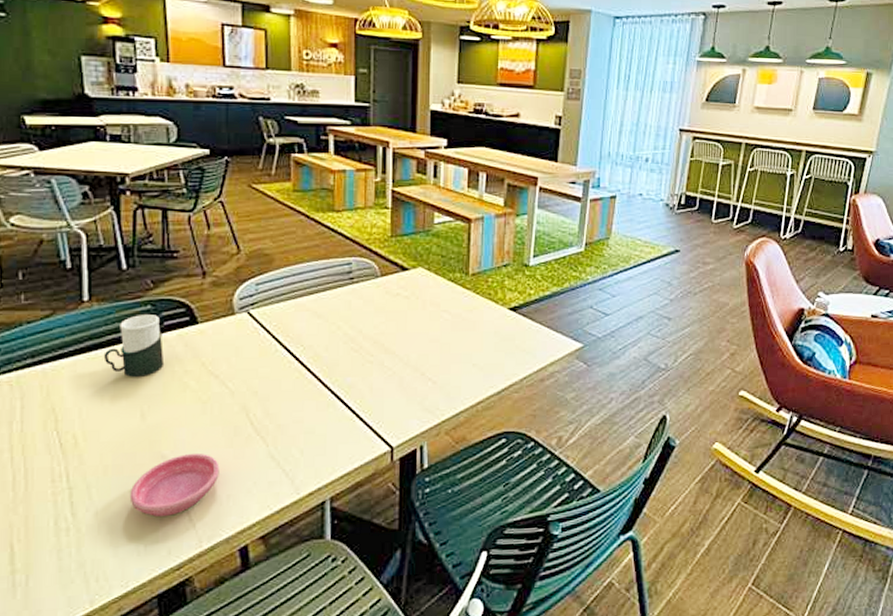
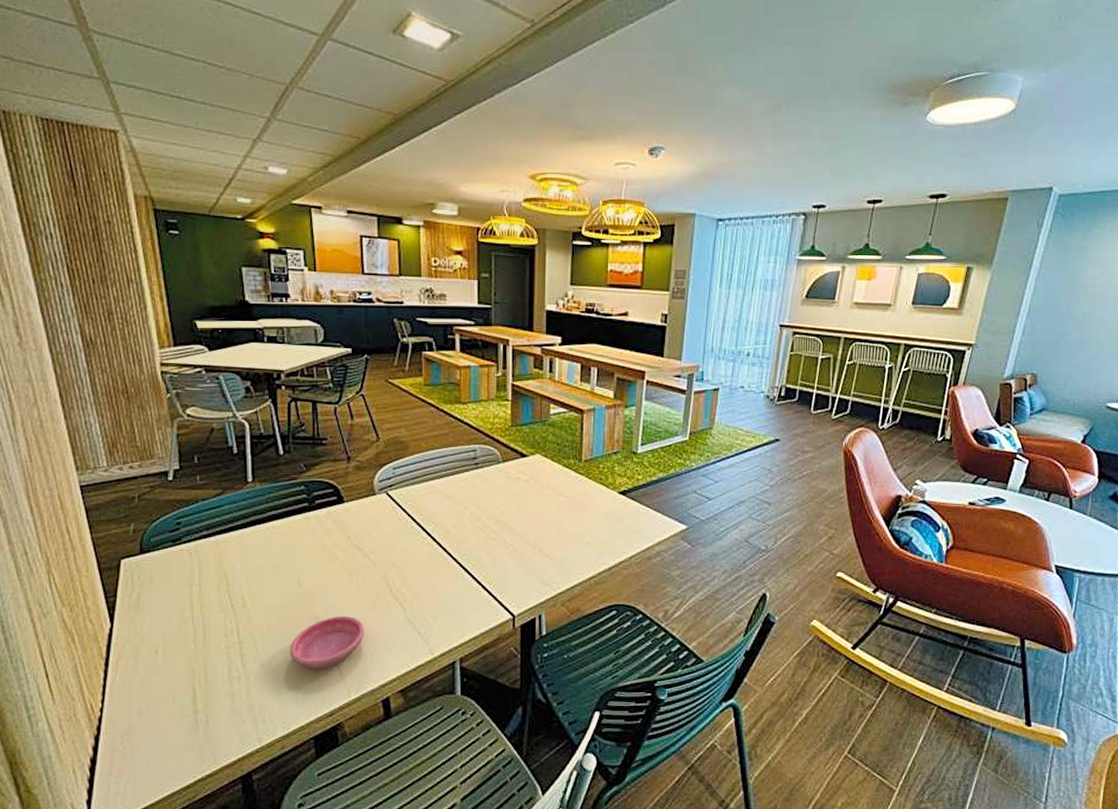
cup: present [103,315,165,377] -> none [265,494,317,548]

